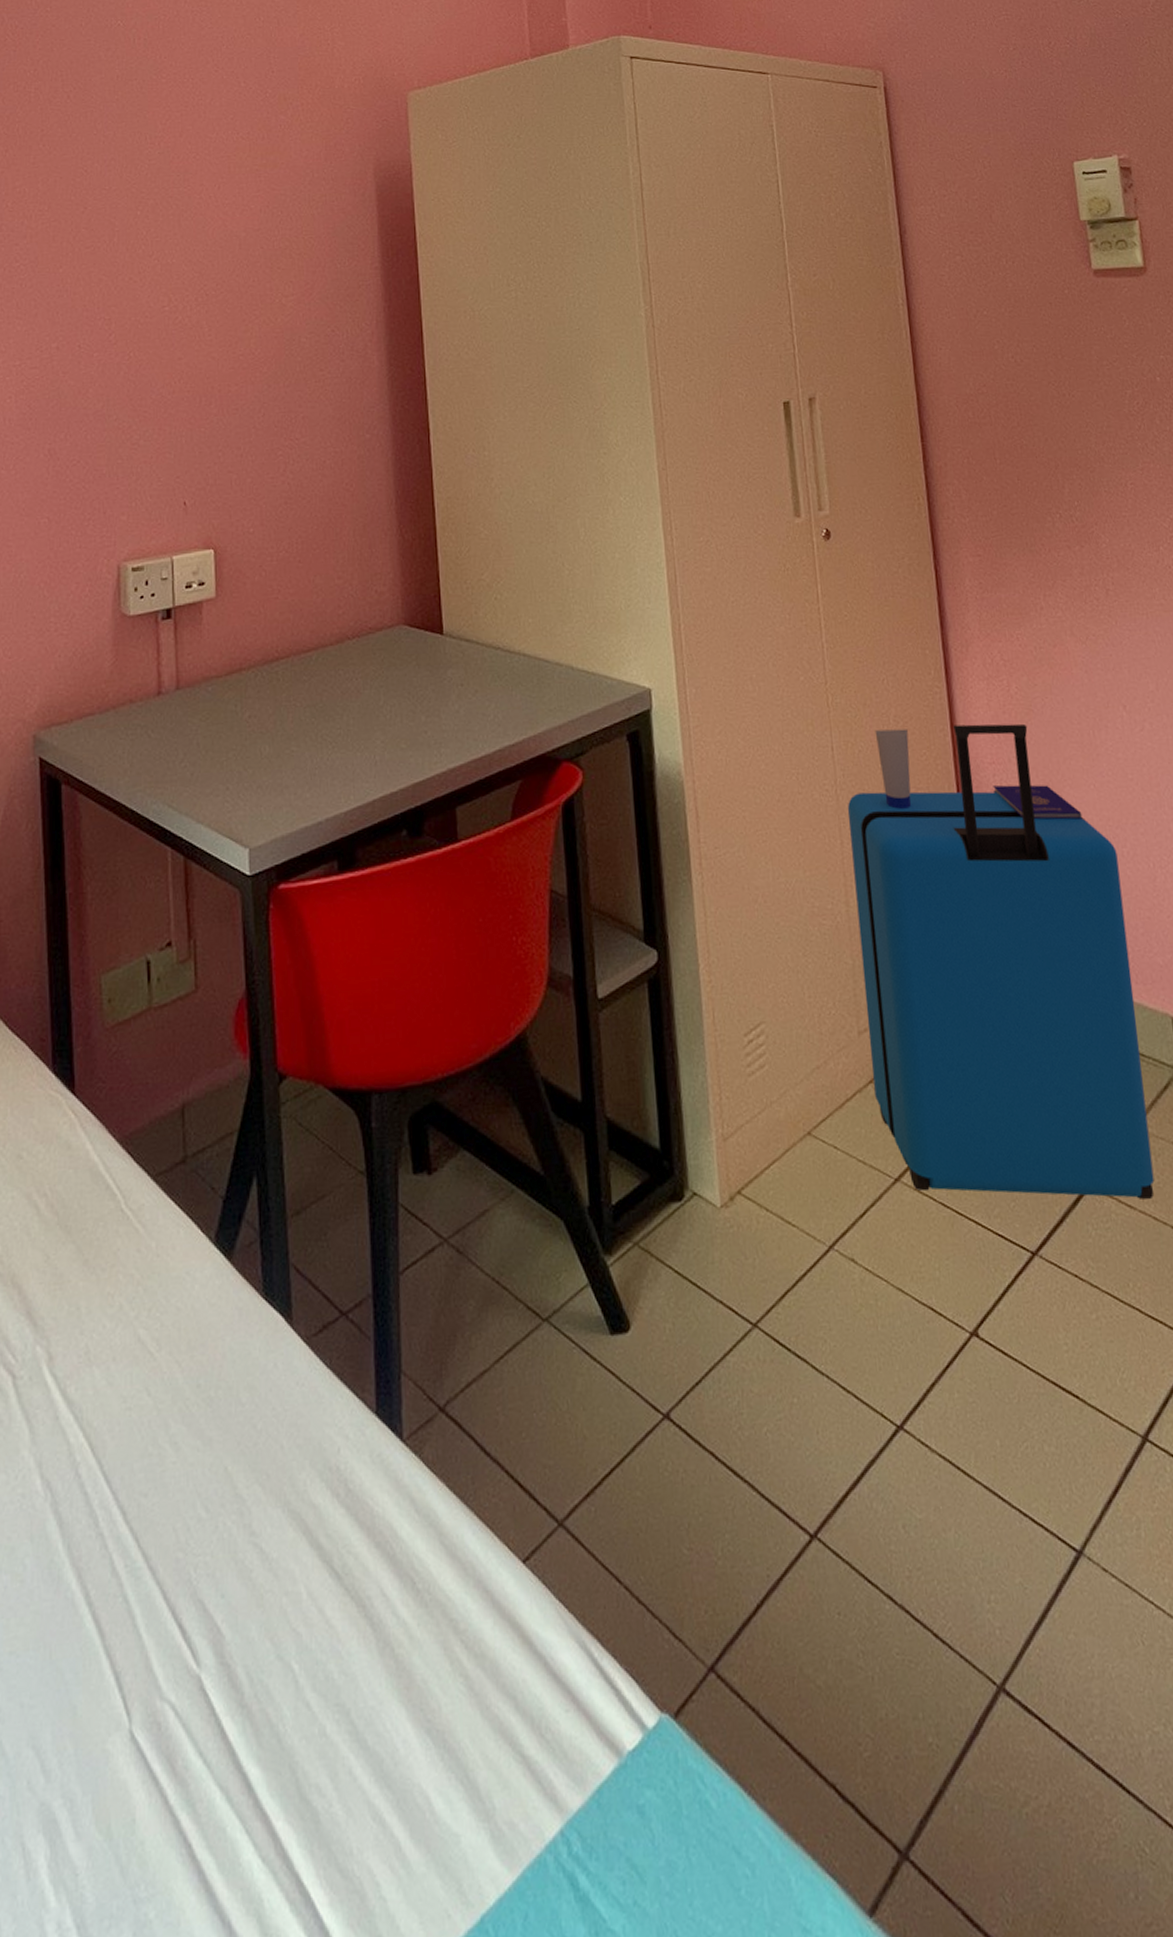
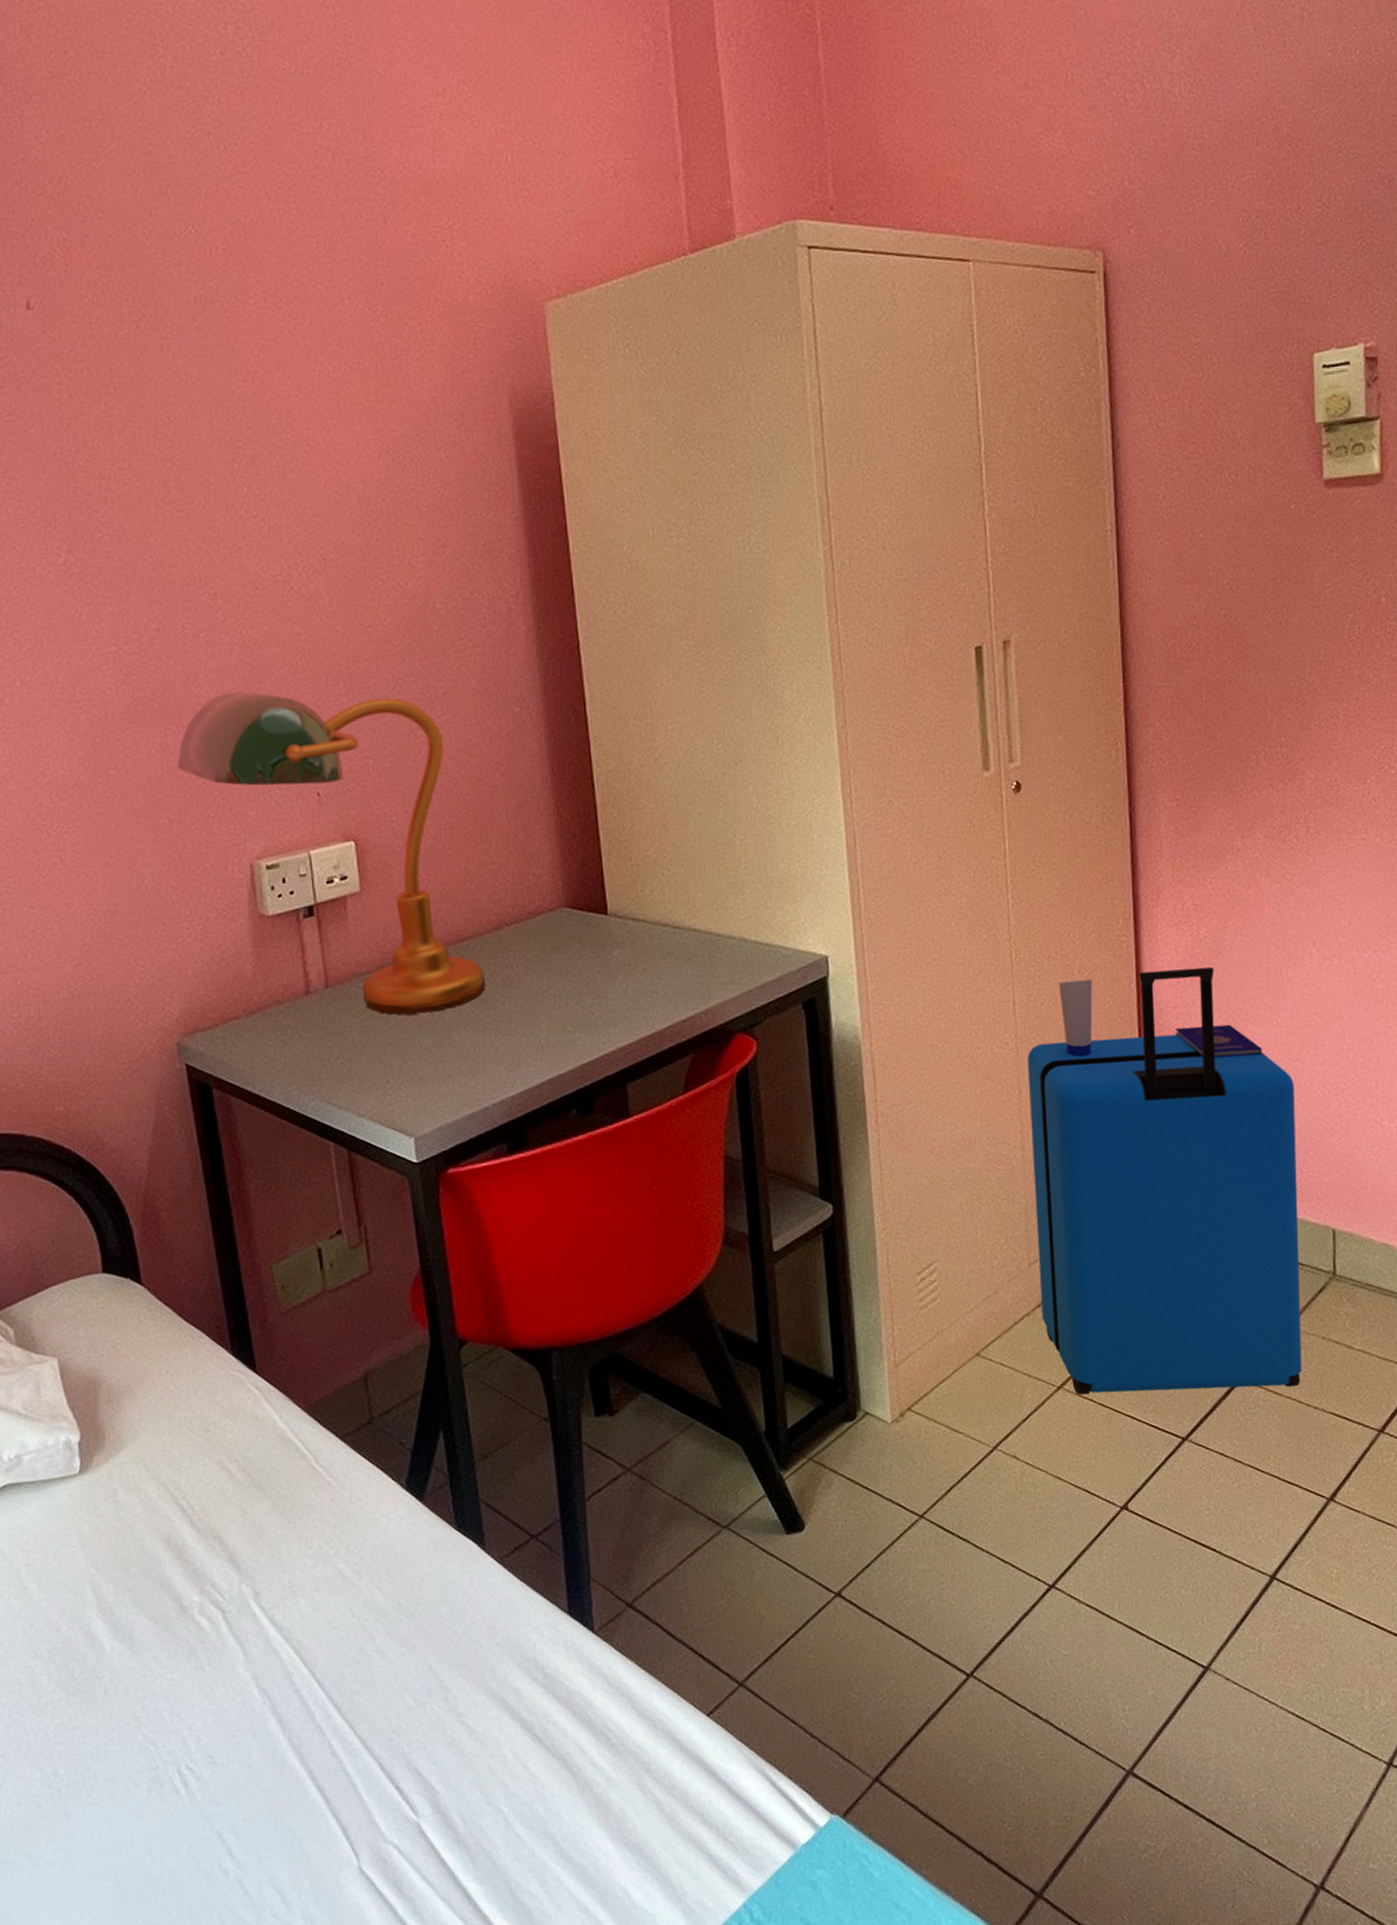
desk lamp: none [61,406,327,722] -> present [176,691,487,1015]

